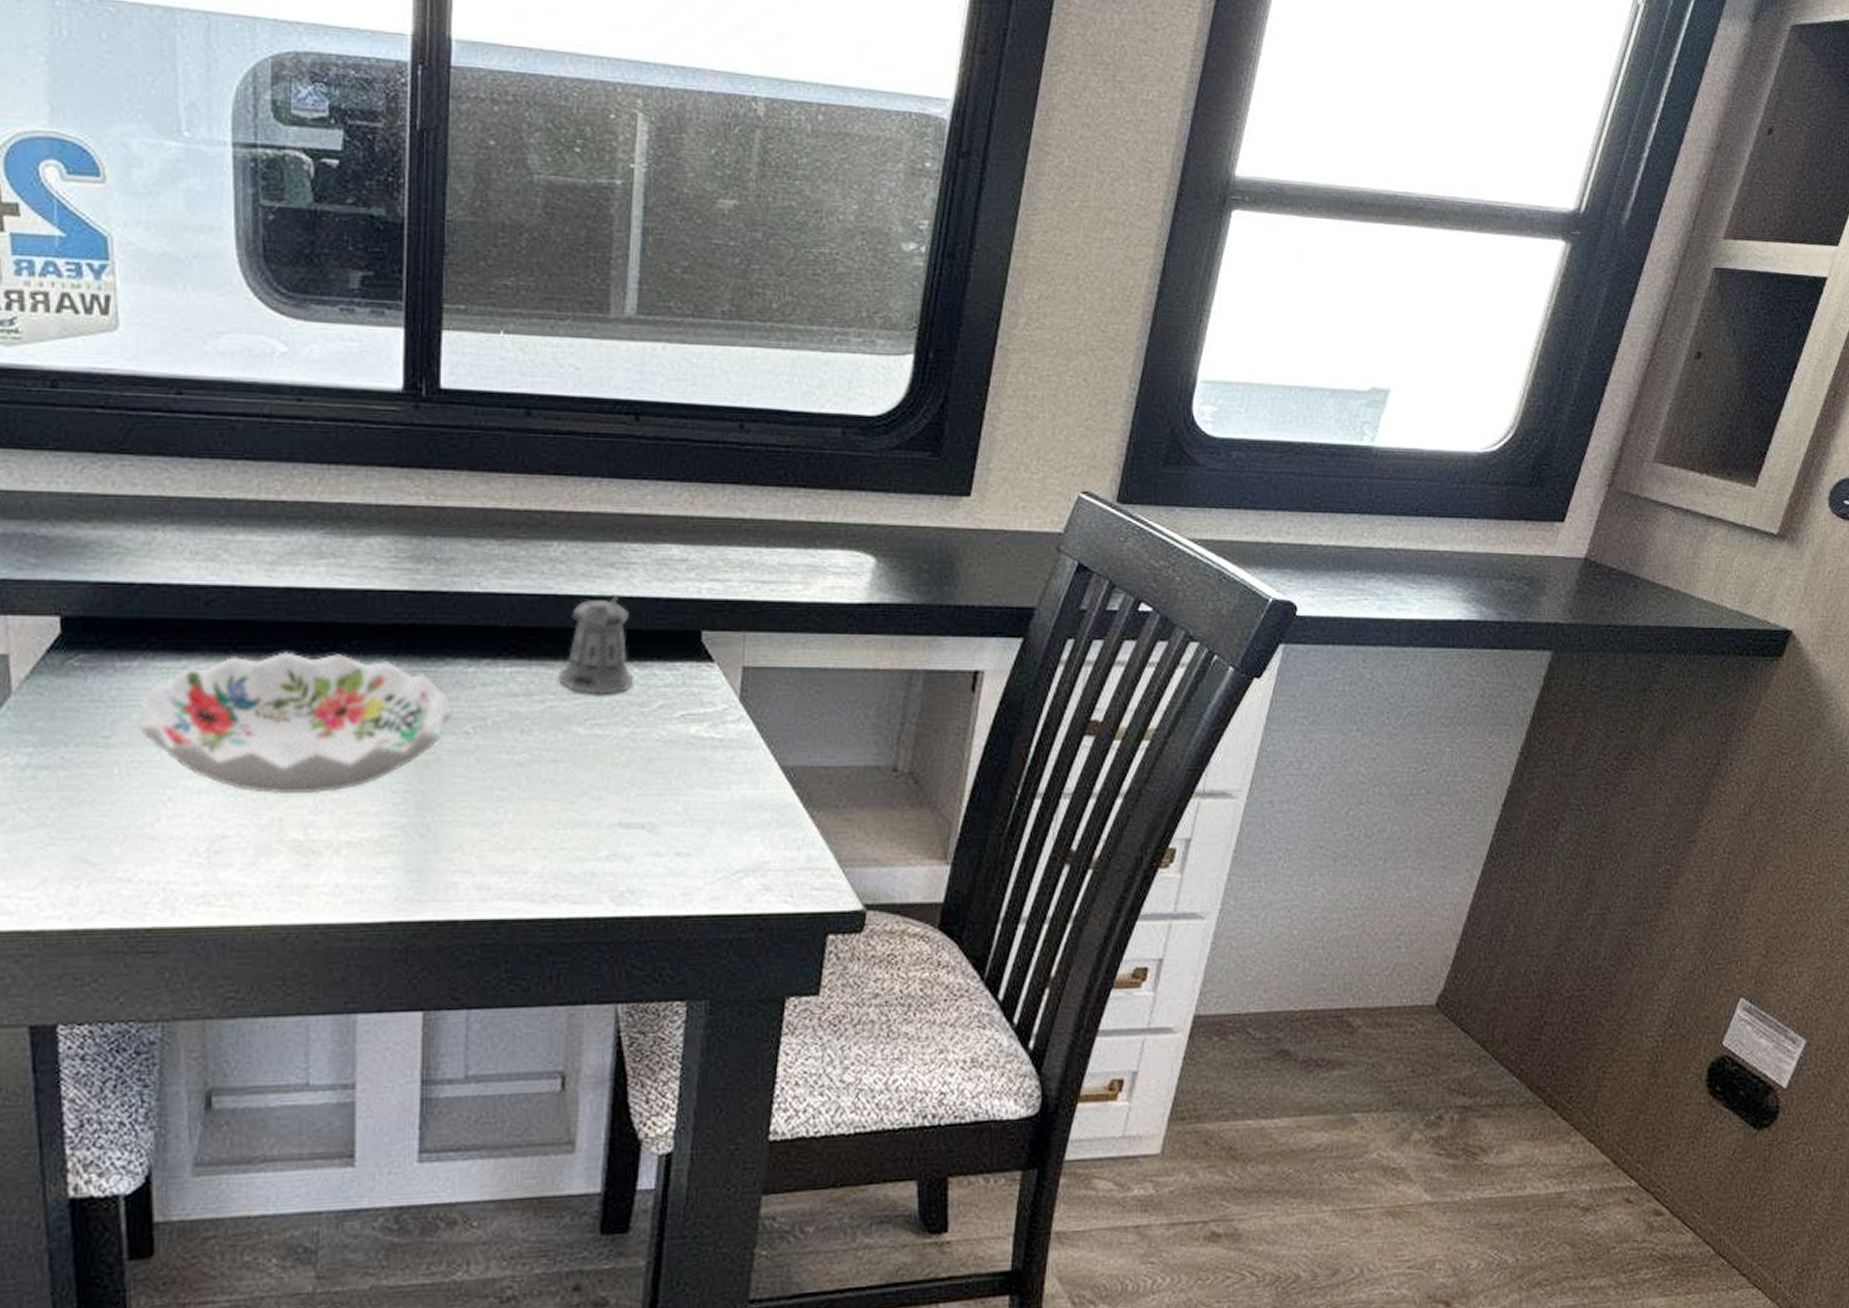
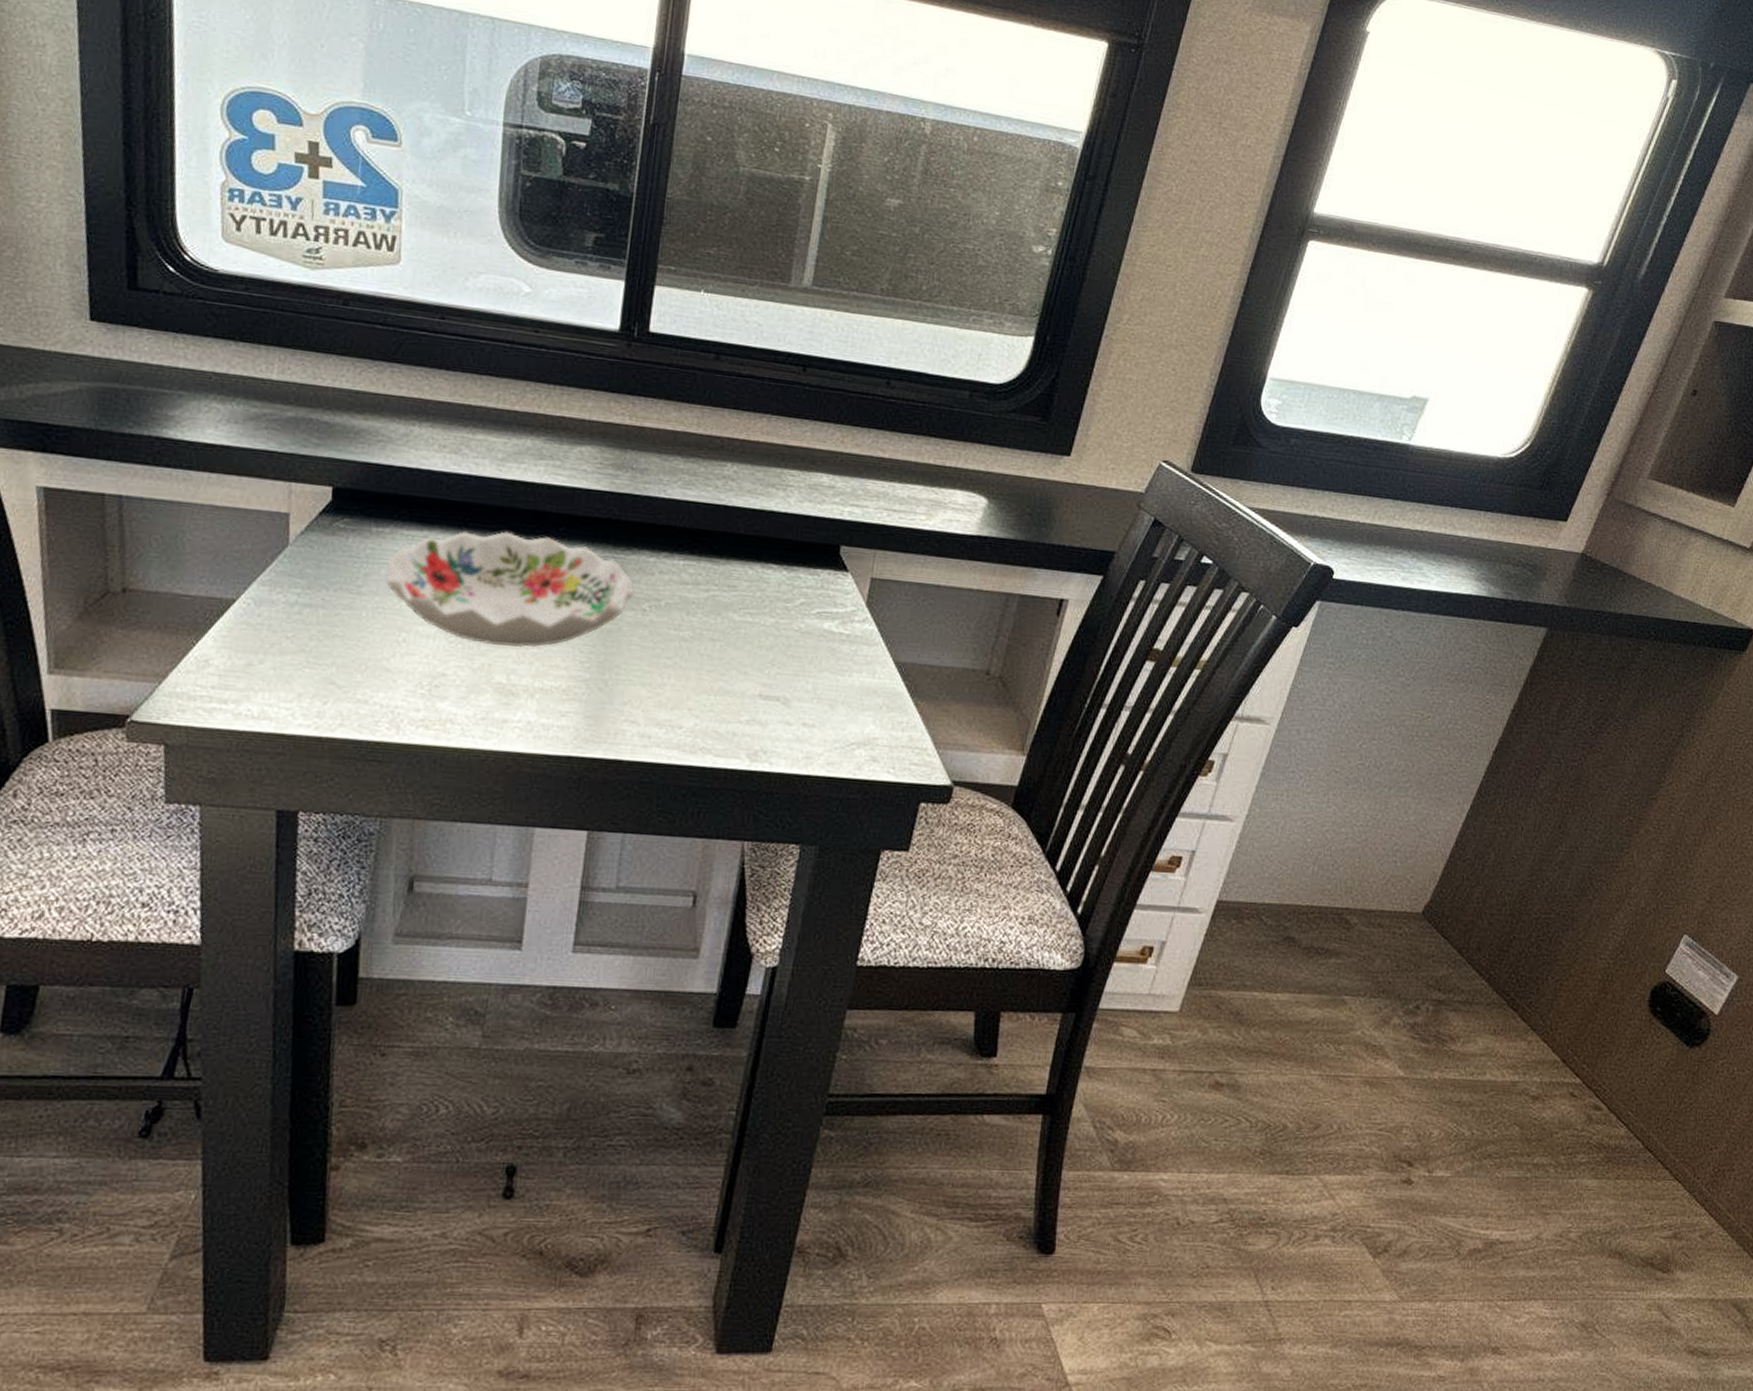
pepper shaker: present [559,595,634,696] -> none [722,510,783,591]

